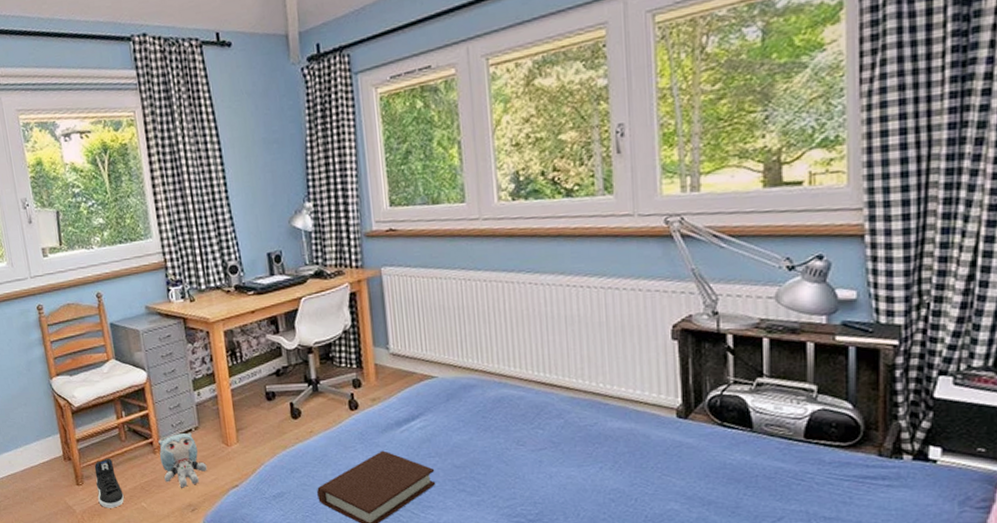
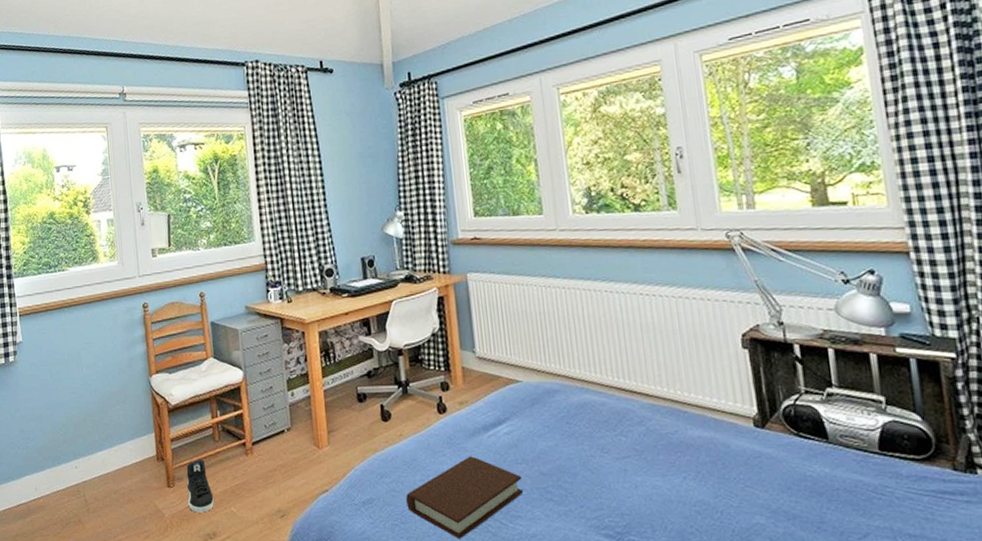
plush toy: present [158,432,207,488] -> none [251,433,298,492]

